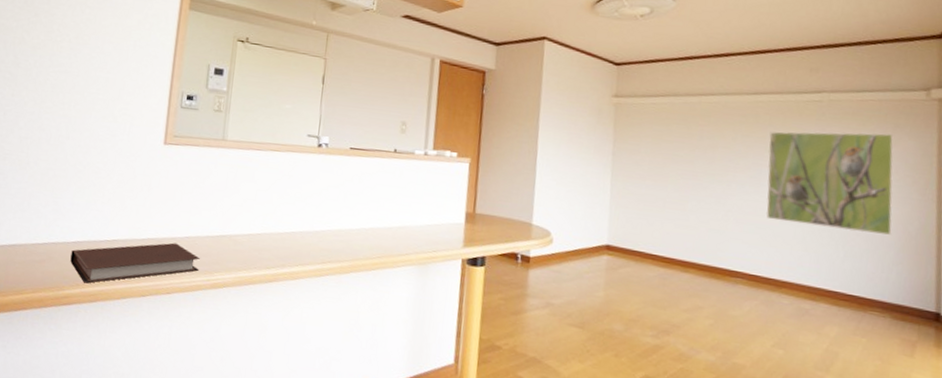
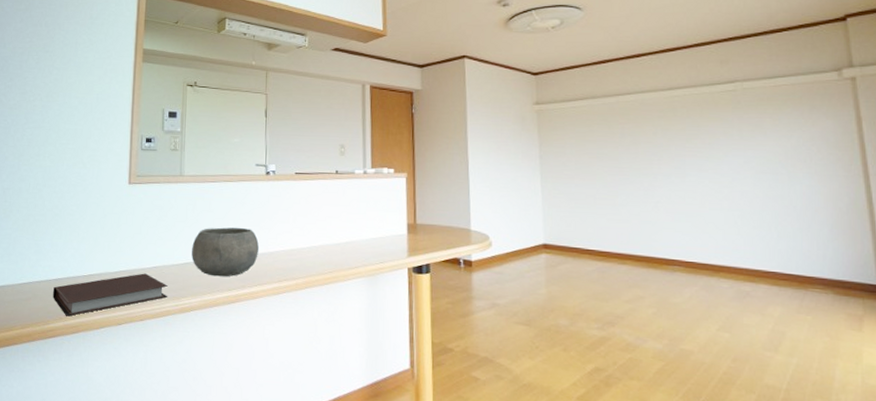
bowl: none [228,199,304,254] -> present [192,227,259,277]
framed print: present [765,131,894,235] -> none [689,115,822,213]

